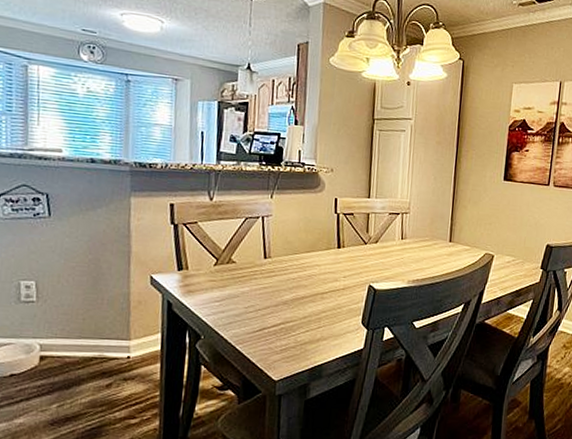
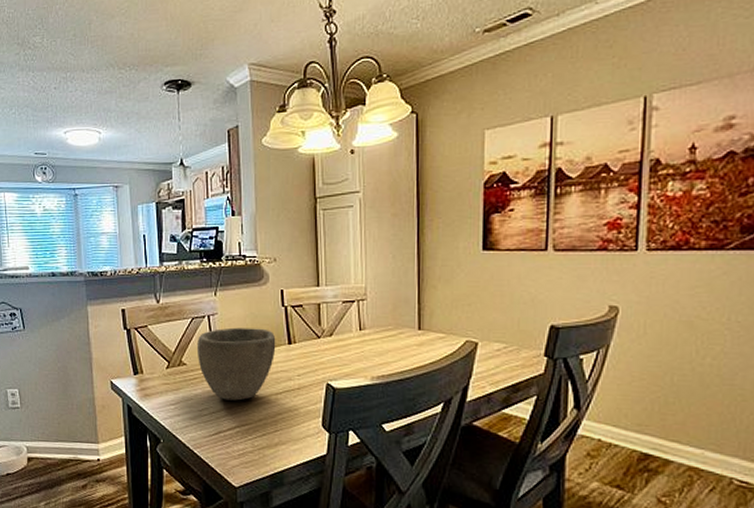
bowl: none [247,229,327,299] -> present [196,327,276,401]

